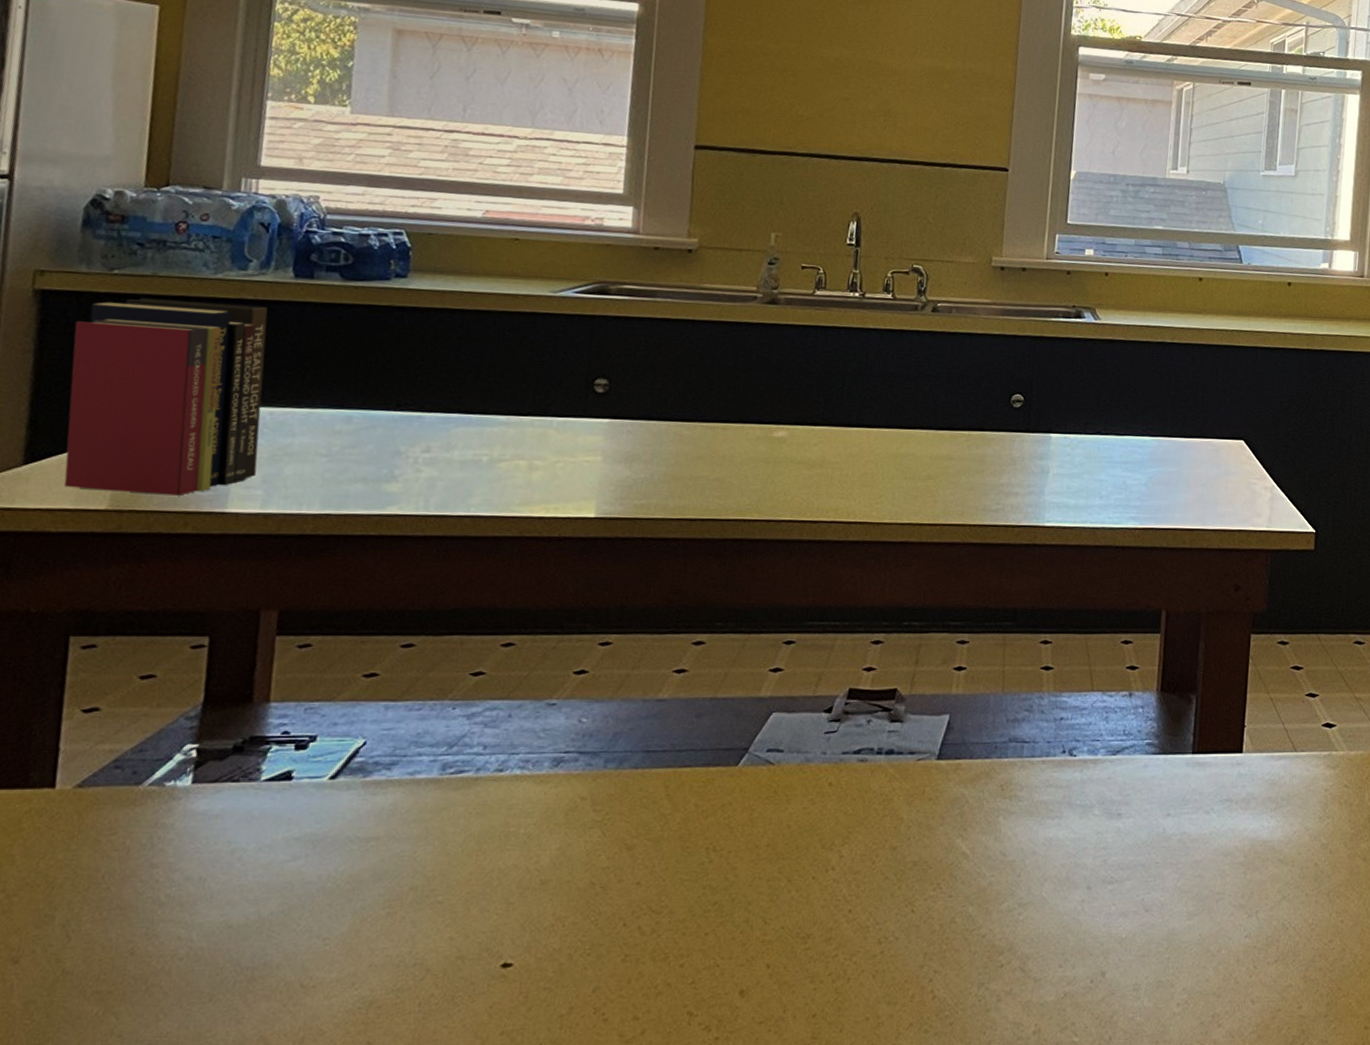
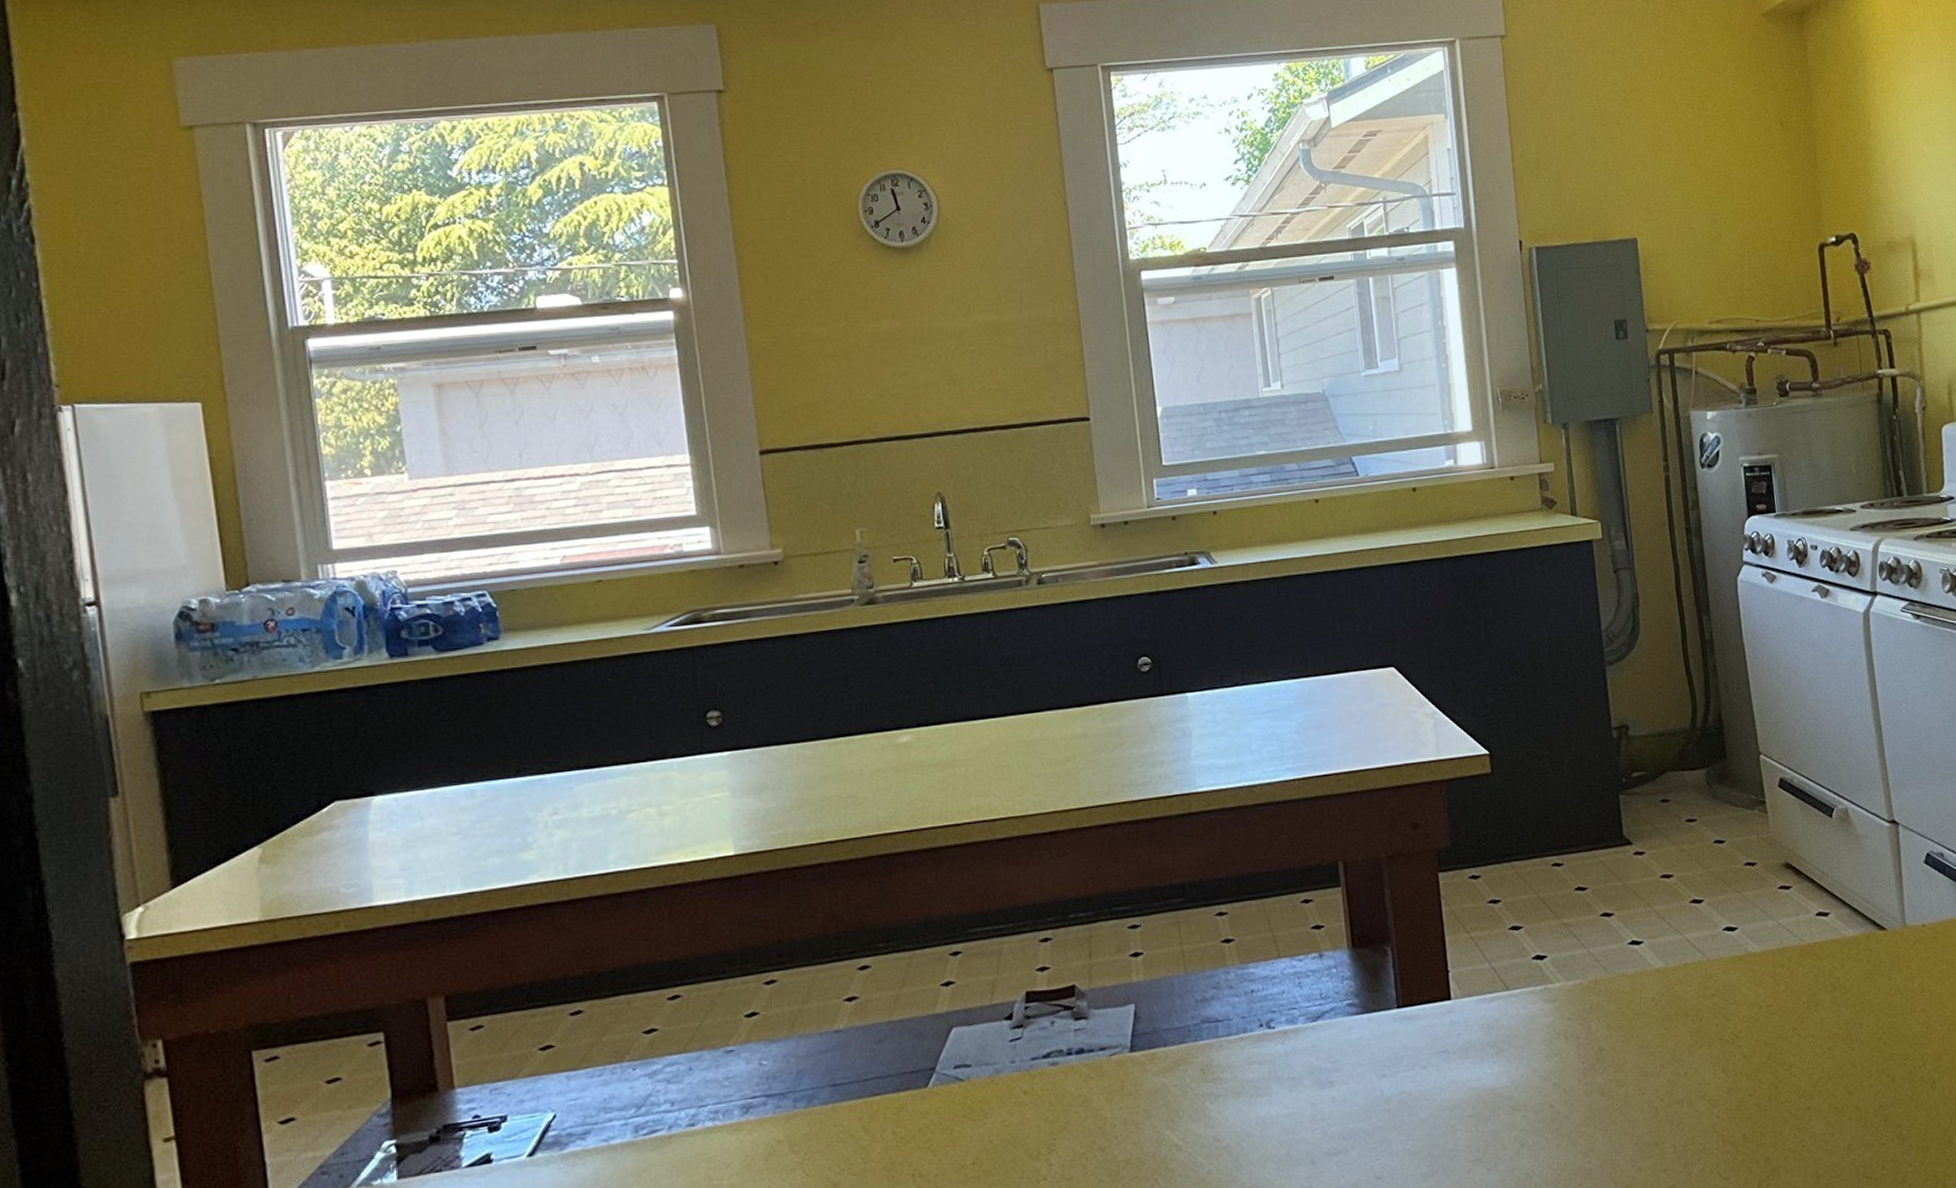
books: present [64,298,268,496] -> none [190,693,395,905]

